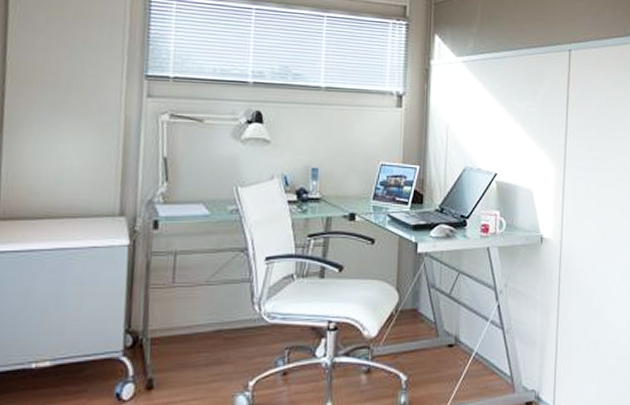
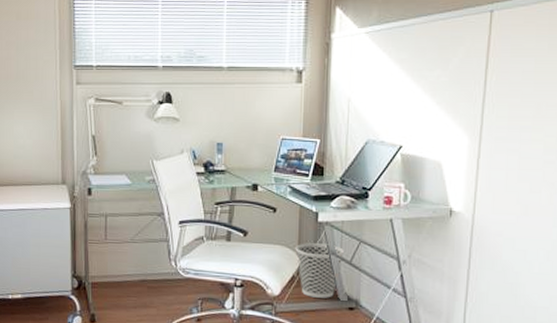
wastebasket: none [394,276,444,336] -> present [295,243,345,298]

